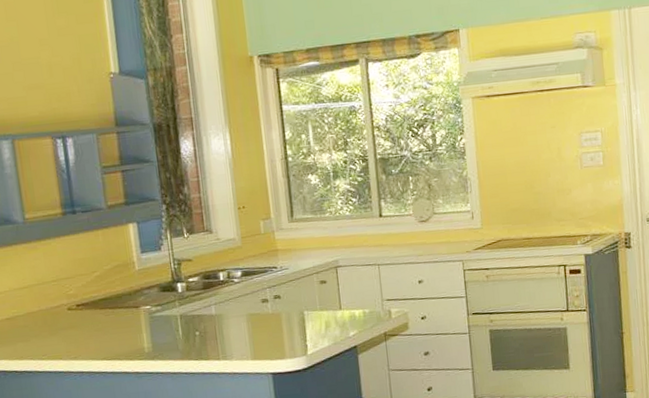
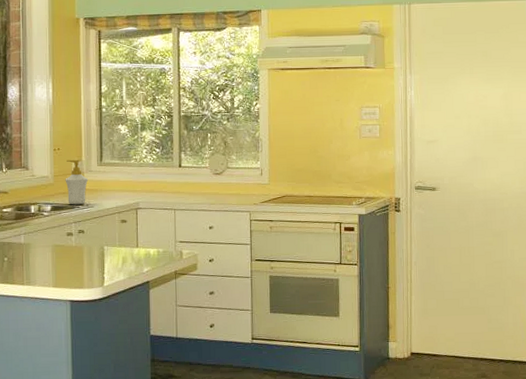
soap bottle: none [254,217,280,268] -> present [65,159,88,205]

